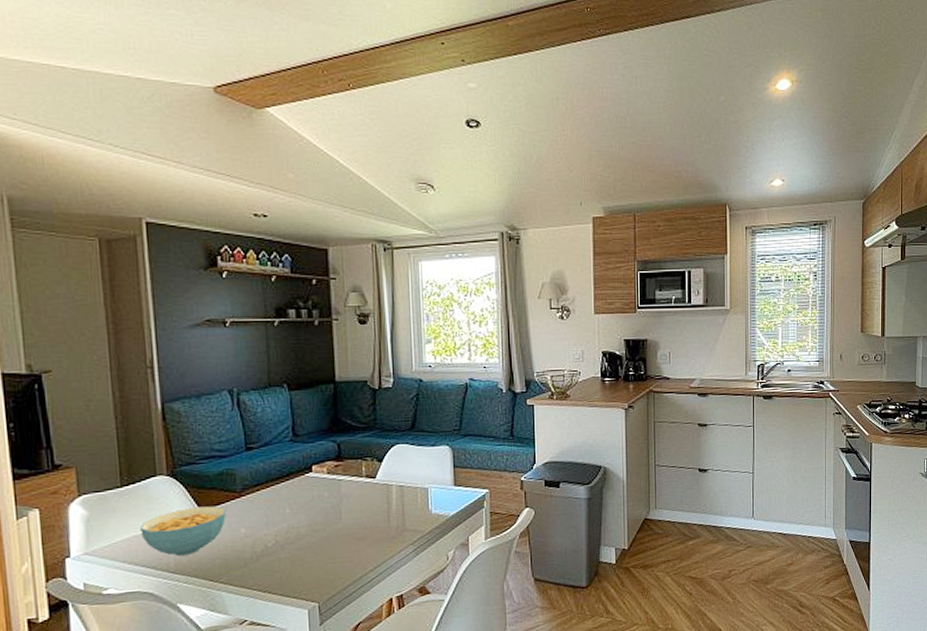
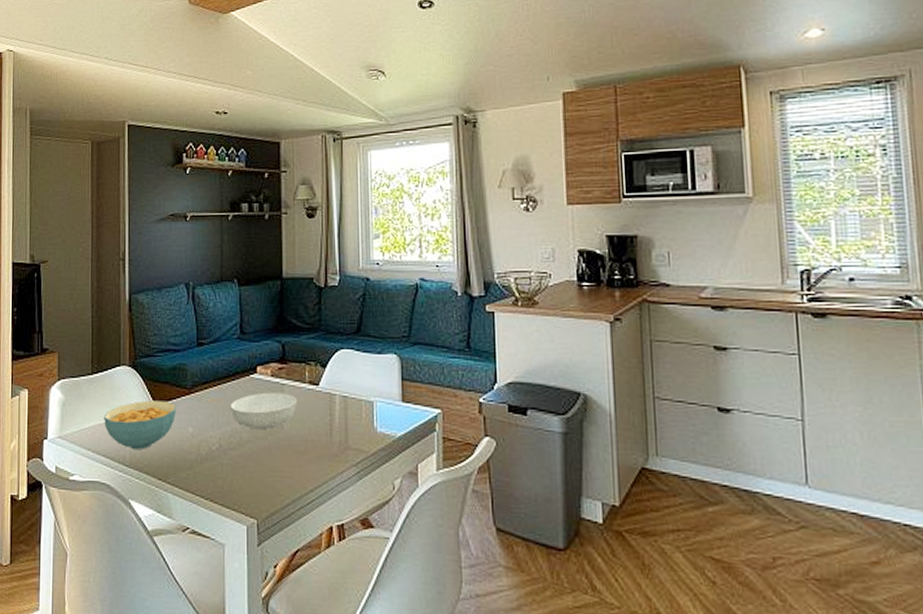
serving bowl: none [285,487,355,523] -> present [230,392,297,429]

